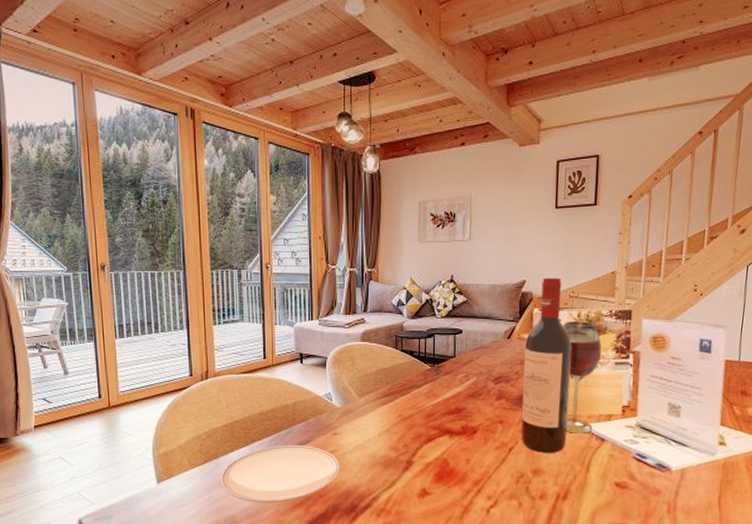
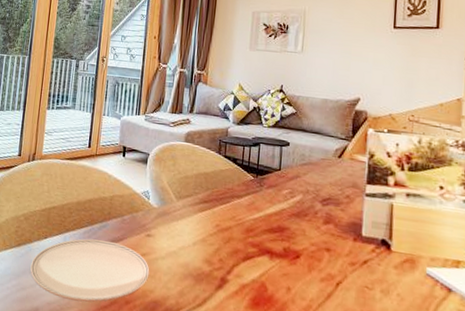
wine bottle: present [521,277,573,453] -> none [351,97,413,297]
wineglass: present [563,321,602,434] -> none [401,146,446,279]

